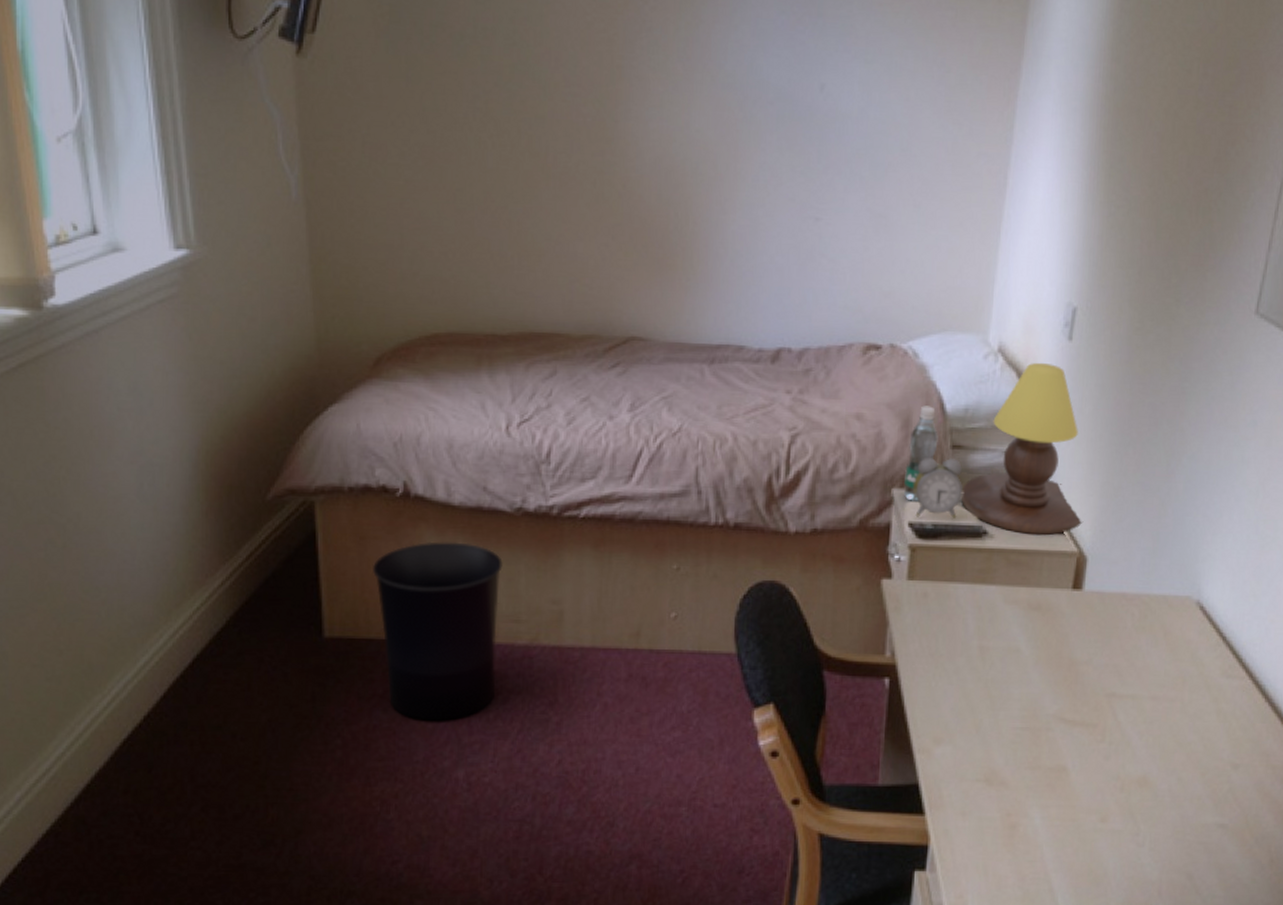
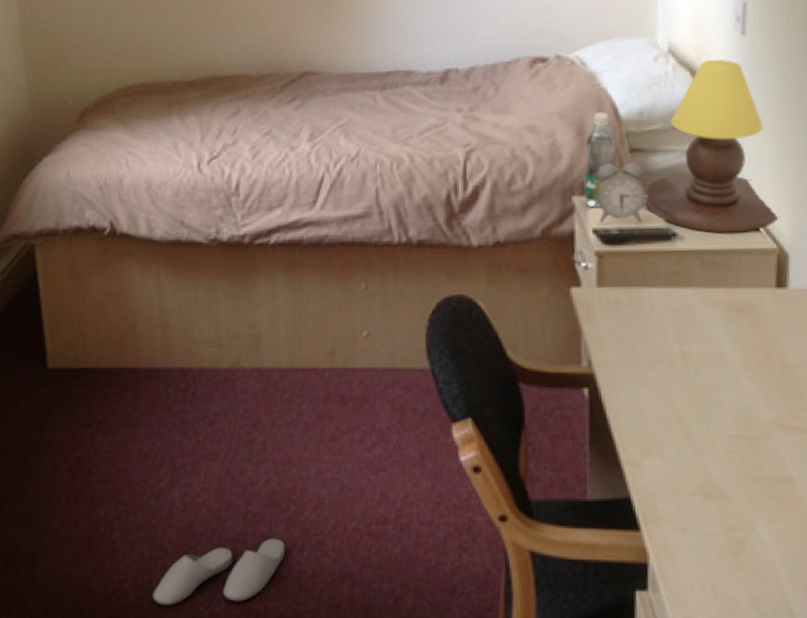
waste bin: present [373,541,503,721] -> none [87,274,203,444]
slippers: none [429,819,574,887] -> present [153,538,286,606]

